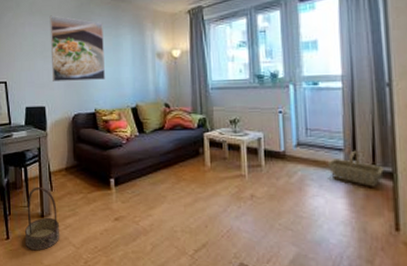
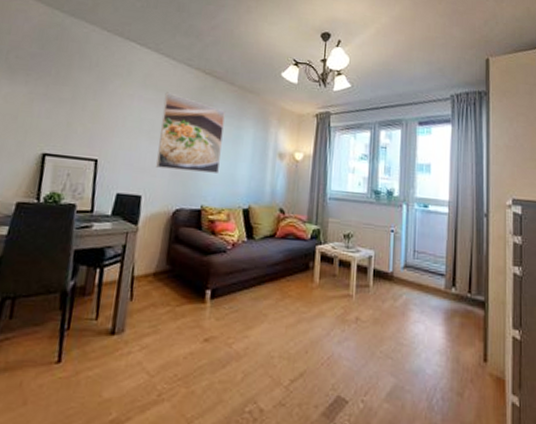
basket: present [24,186,60,251] -> none [82,294,134,379]
basket: present [327,150,385,187] -> none [430,276,479,316]

